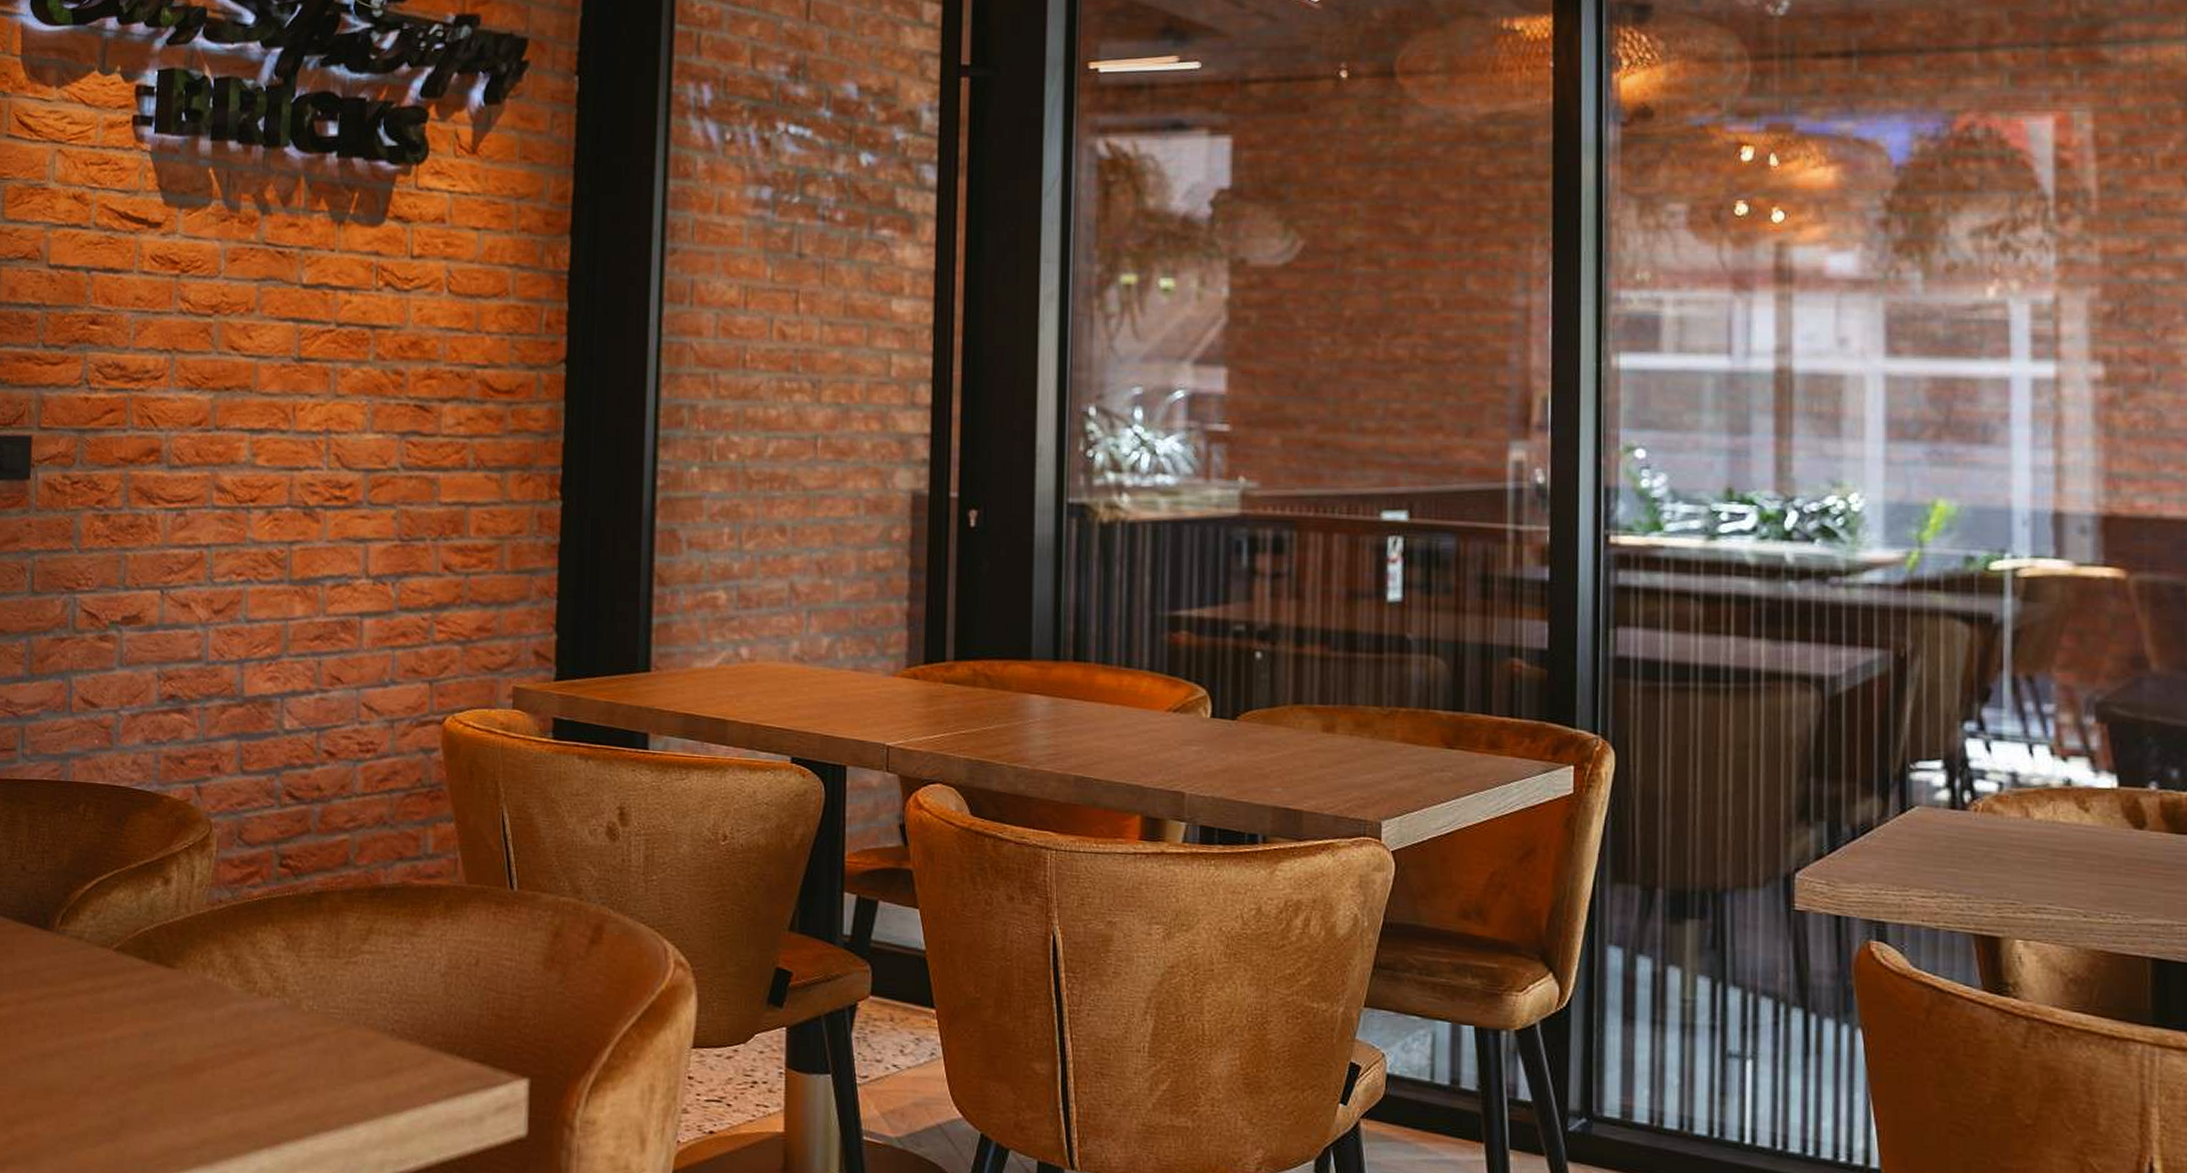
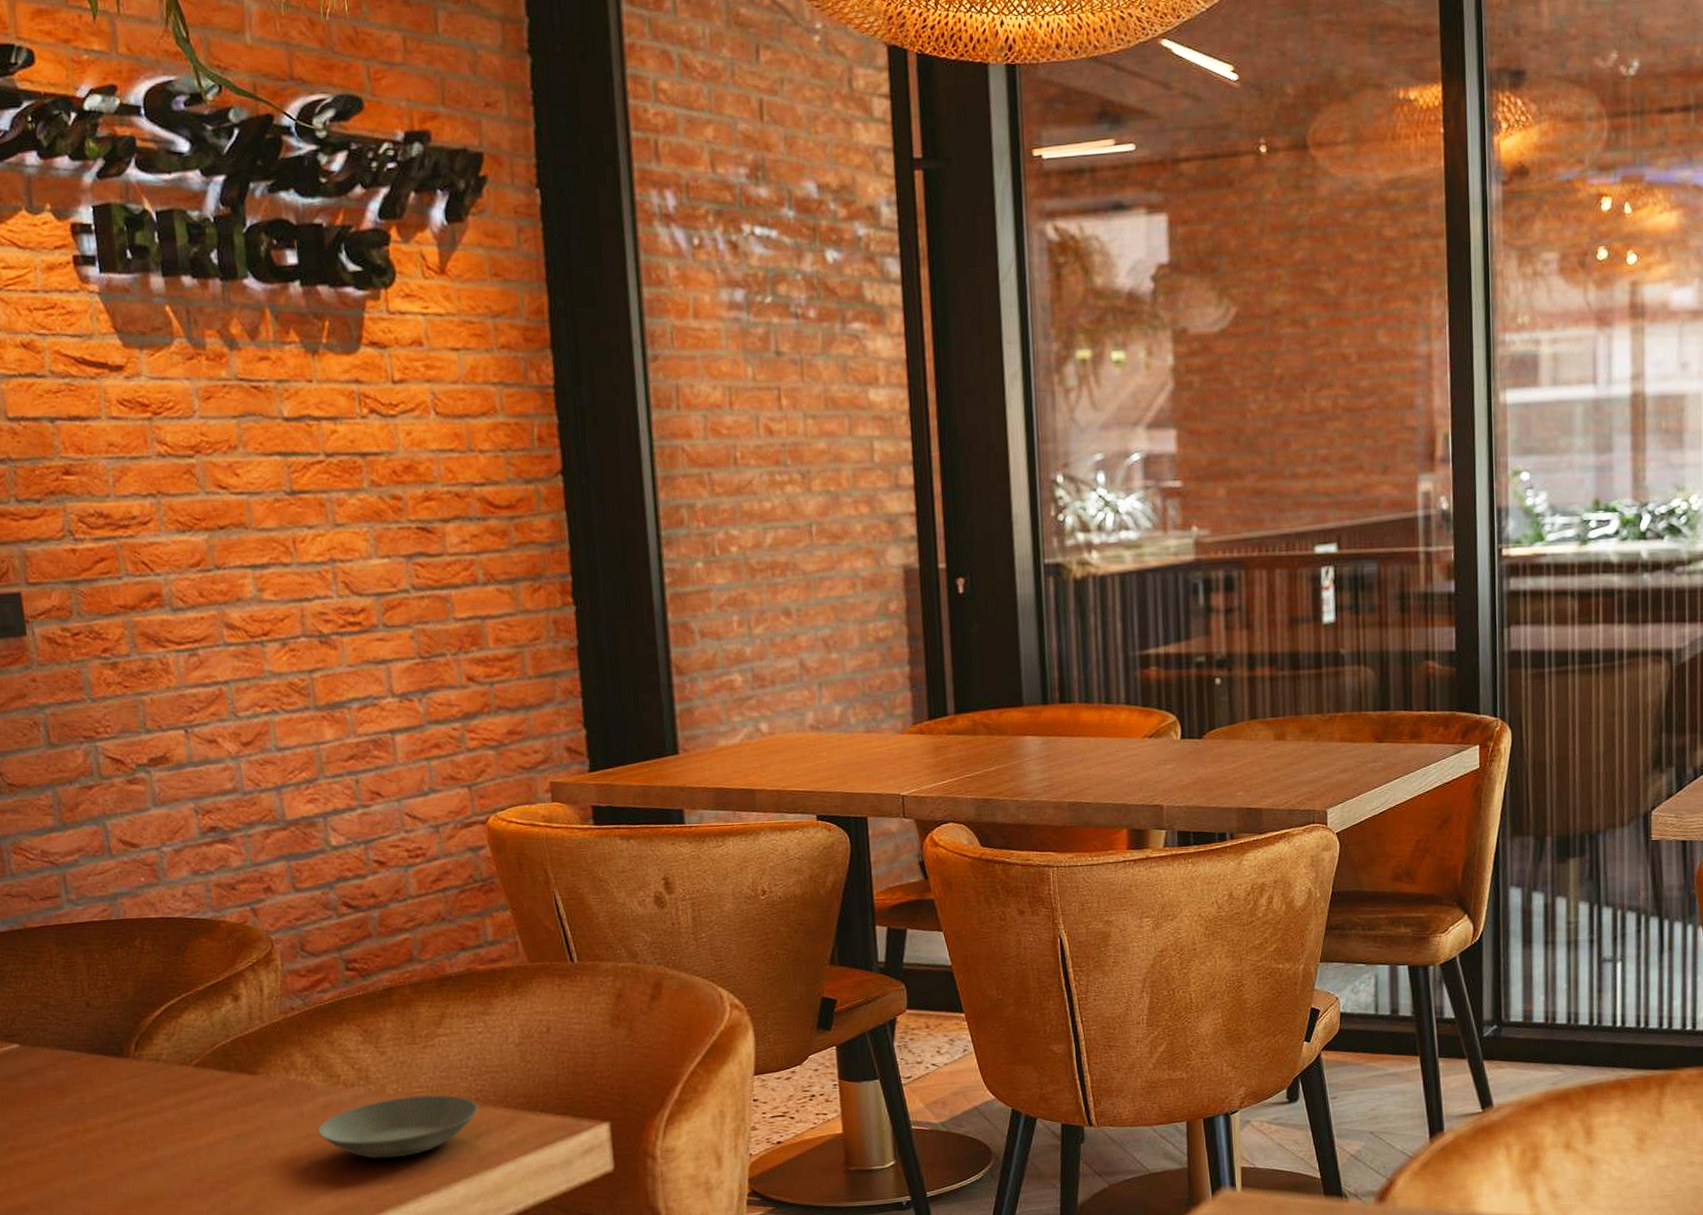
saucer: none [225,1016,393,1085] -> present [317,1095,479,1159]

